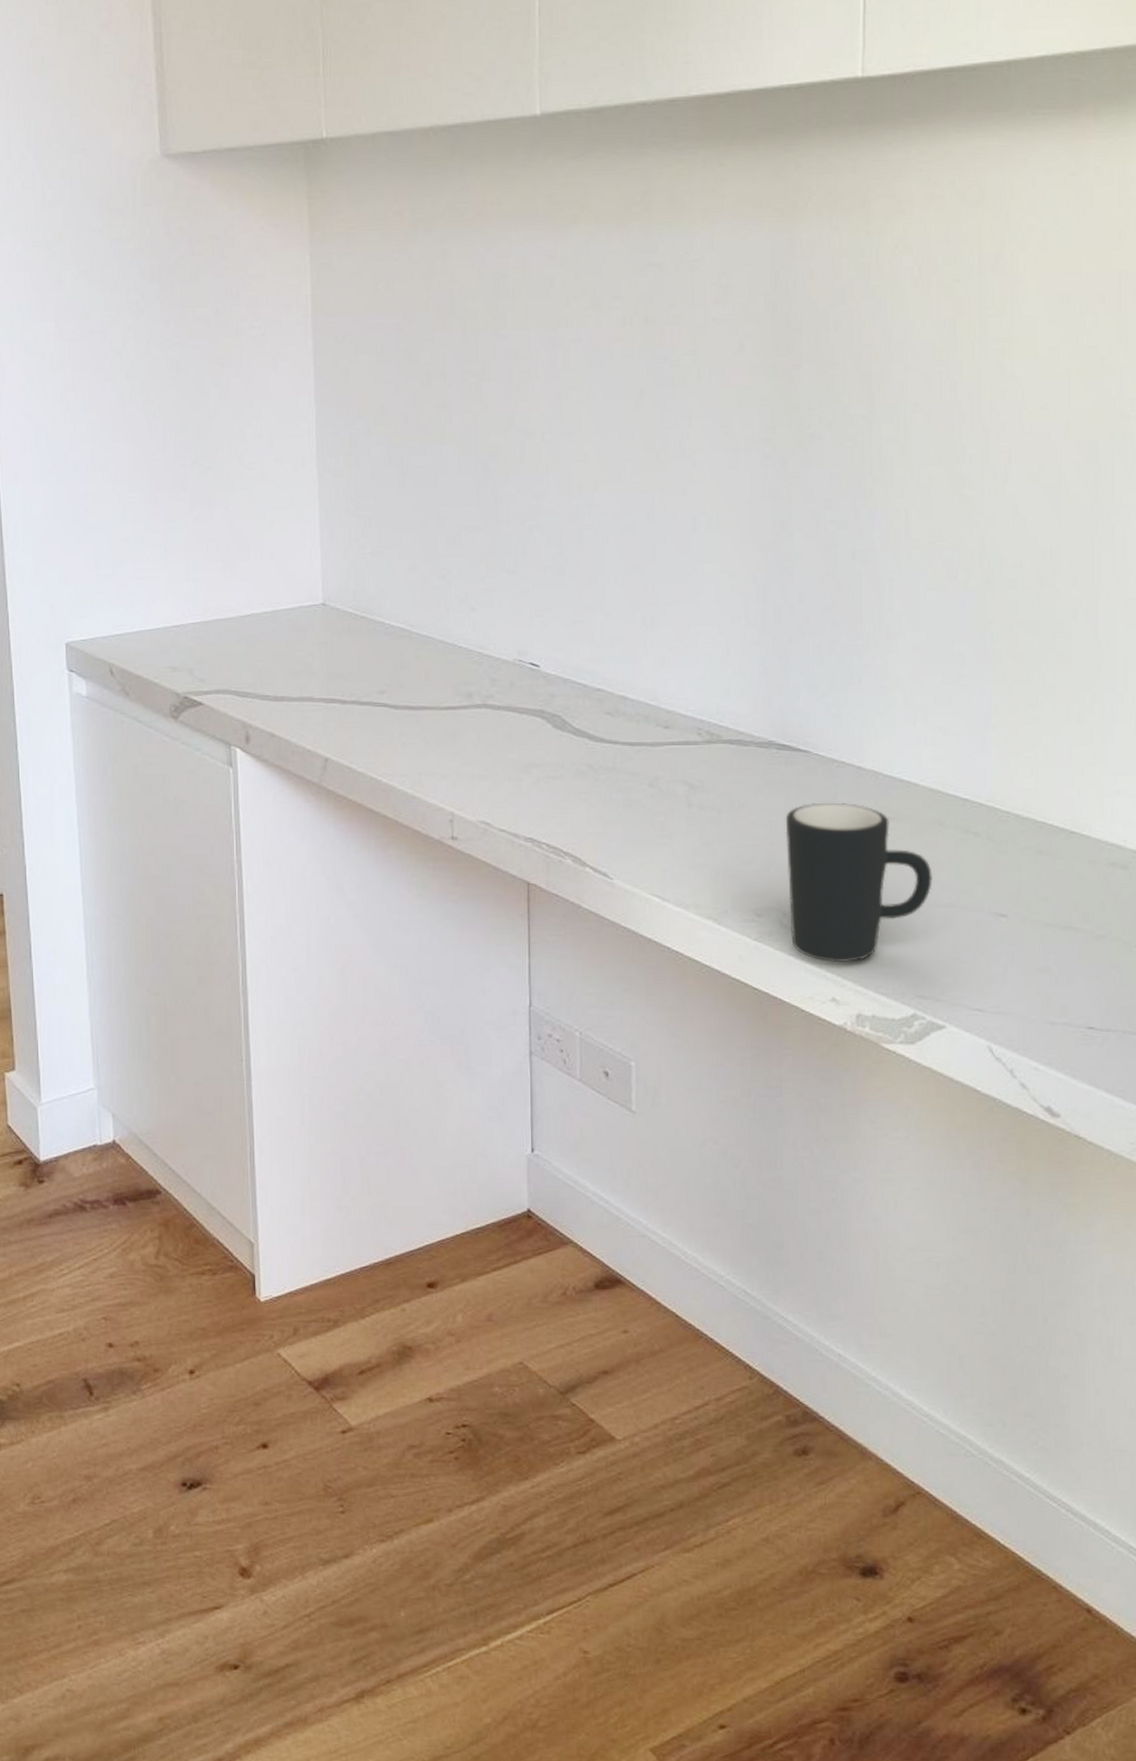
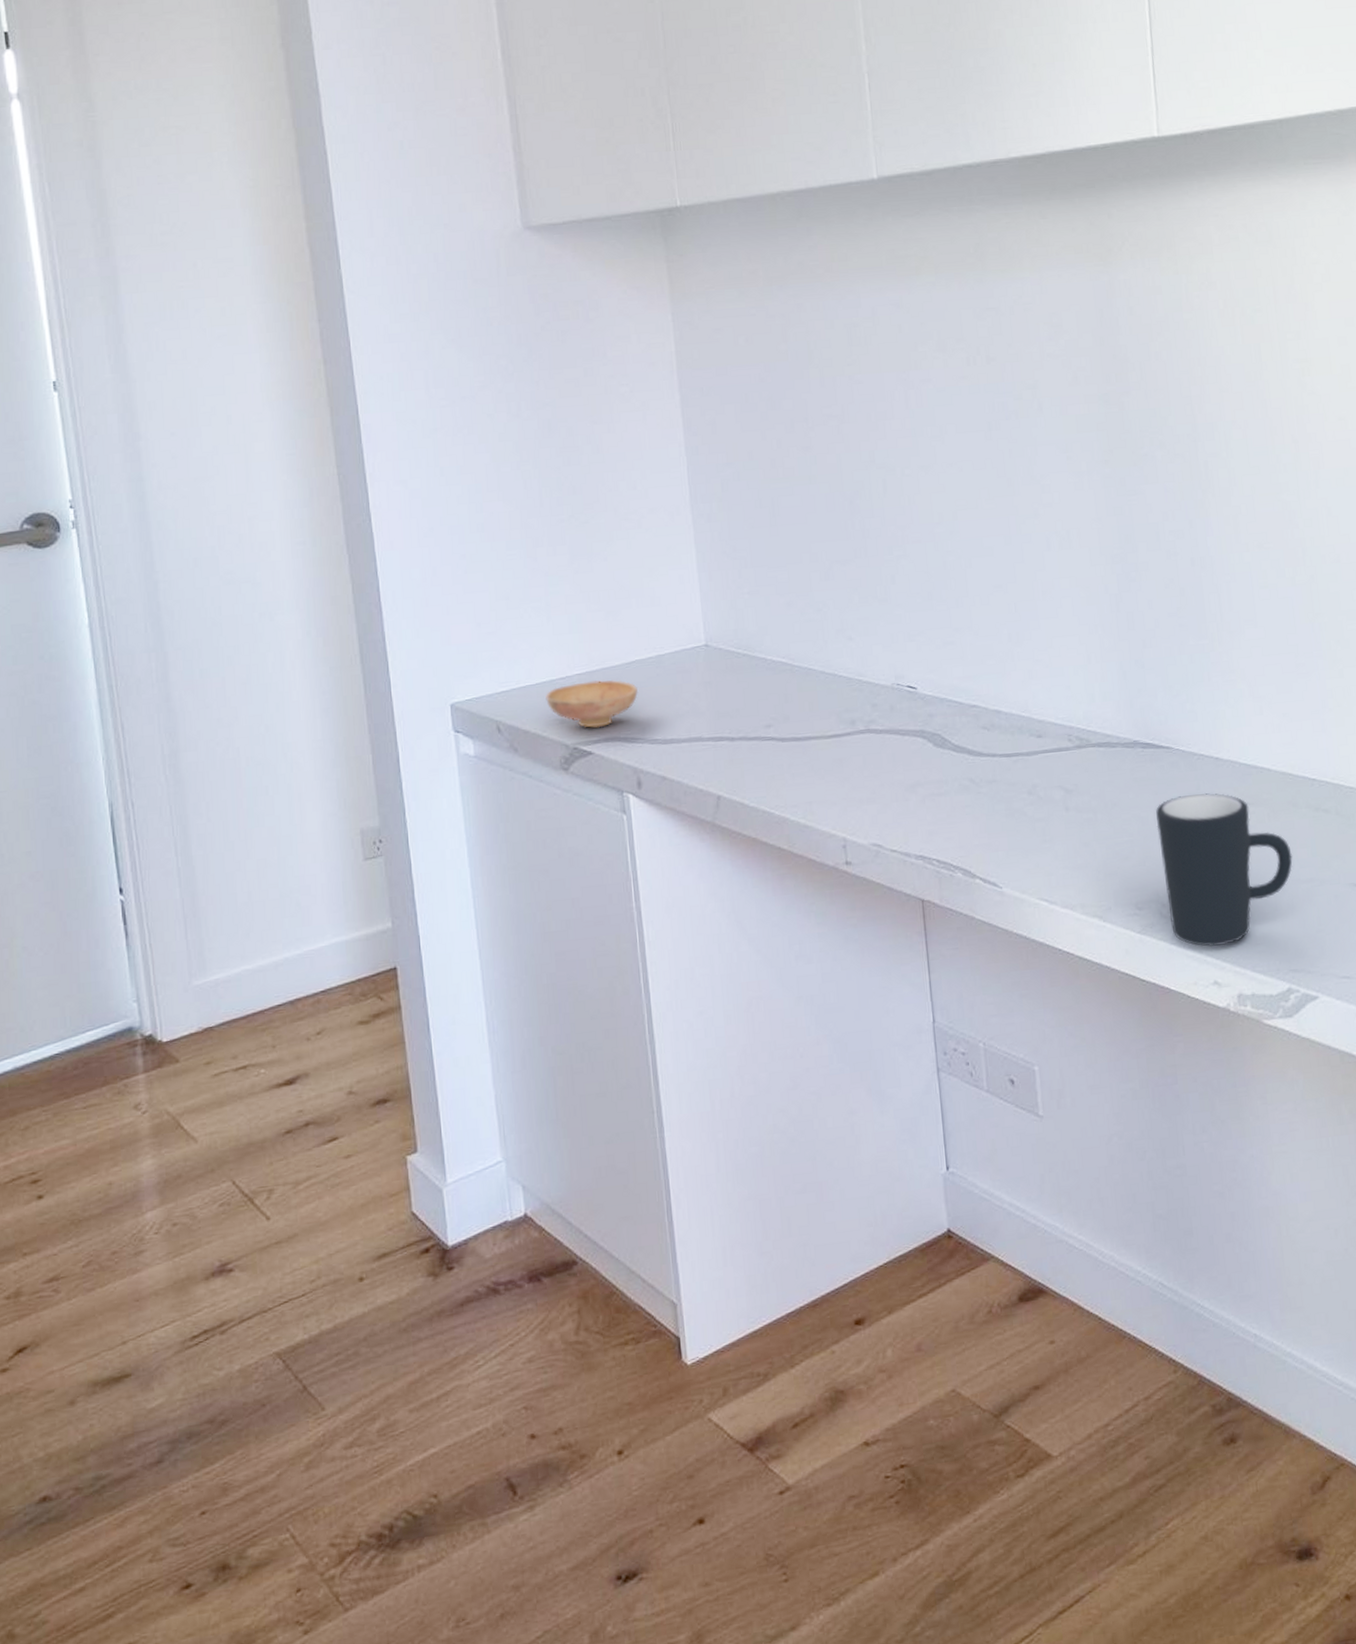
bowl: none [159,631,252,678] -> present [545,679,639,728]

